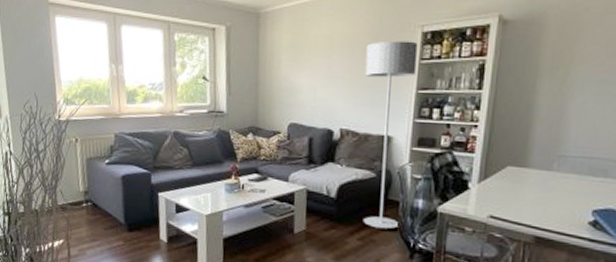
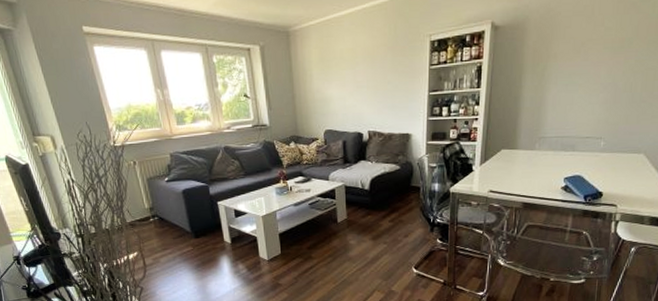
floor lamp: present [363,40,418,230] -> none [385,49,427,211]

